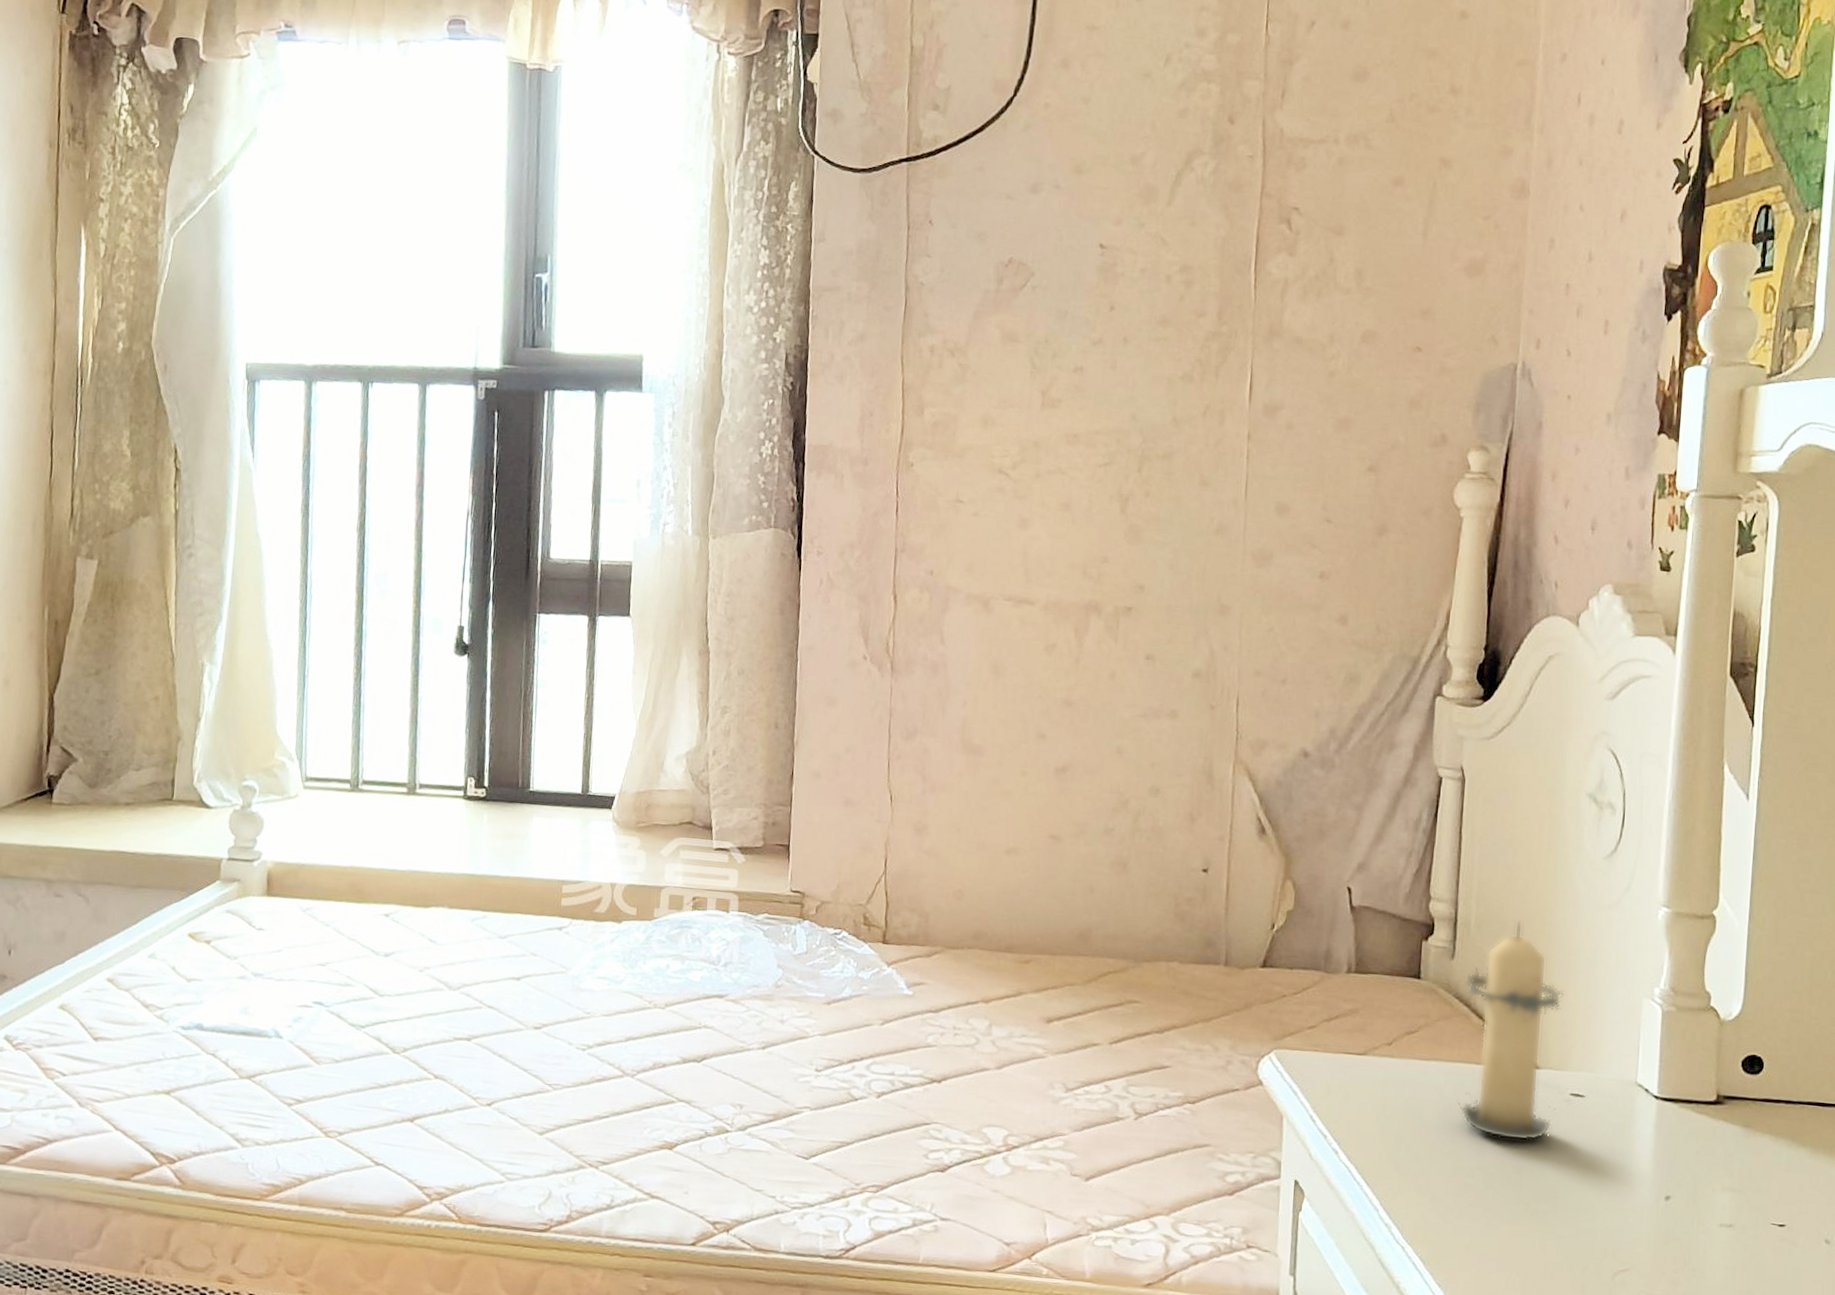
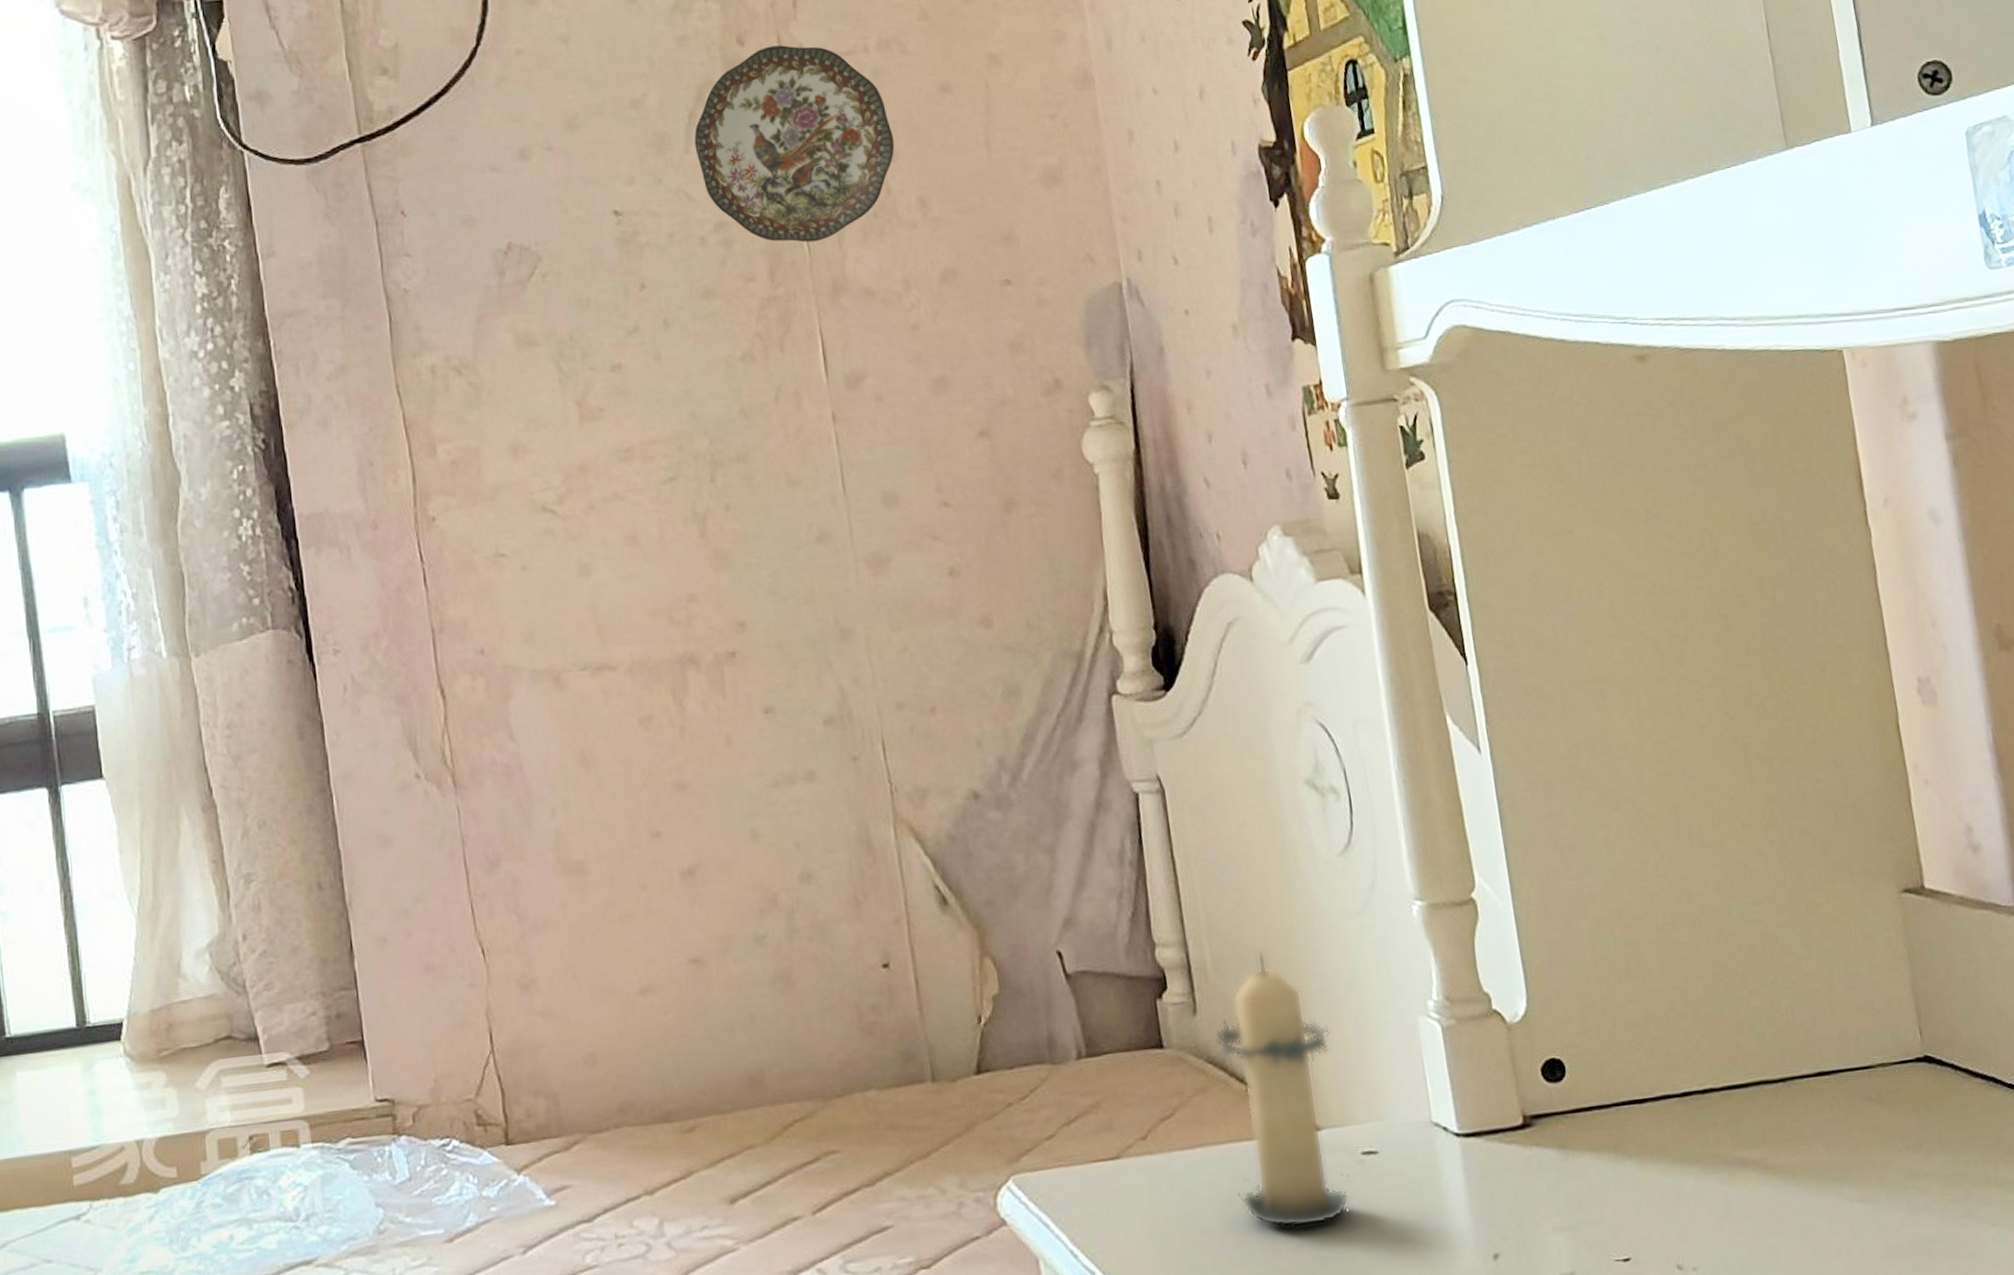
decorative plate: none [1176,127,1345,293] -> present [694,45,895,243]

